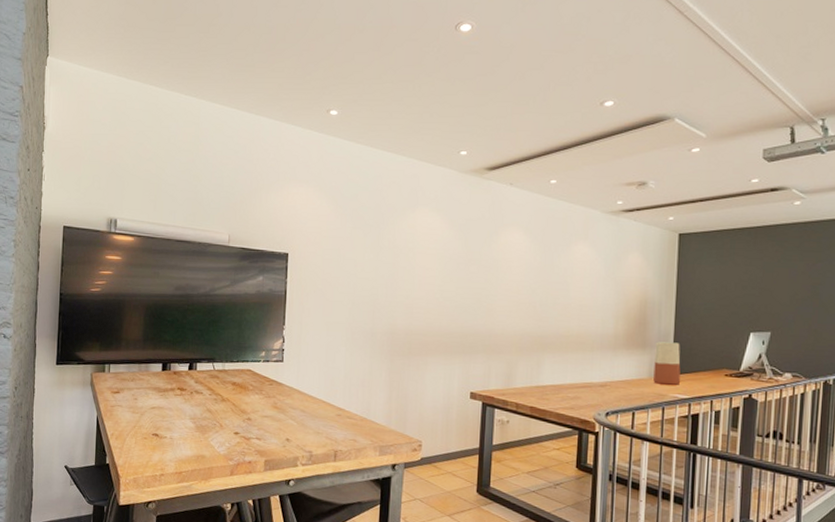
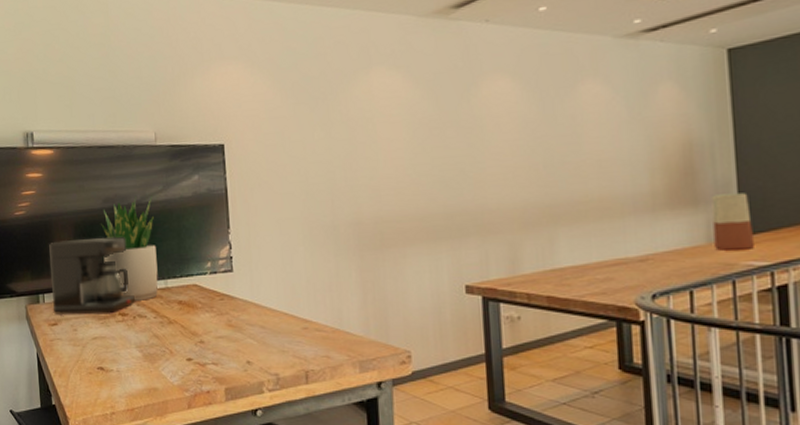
coffee maker: none [116,318,195,387] -> present [49,236,136,314]
planter: none [169,287,220,379] -> present [100,195,158,301]

